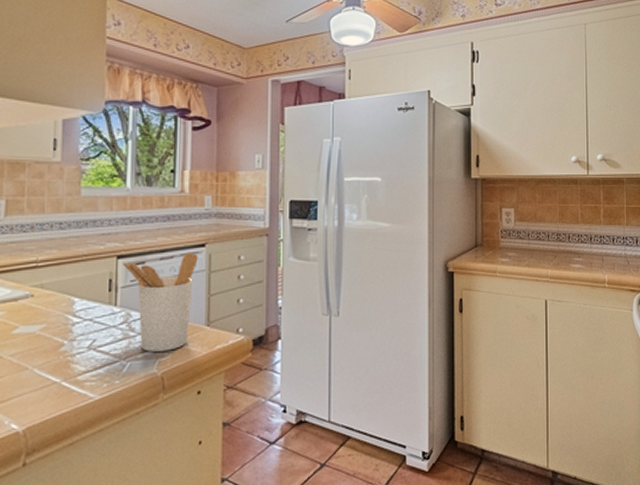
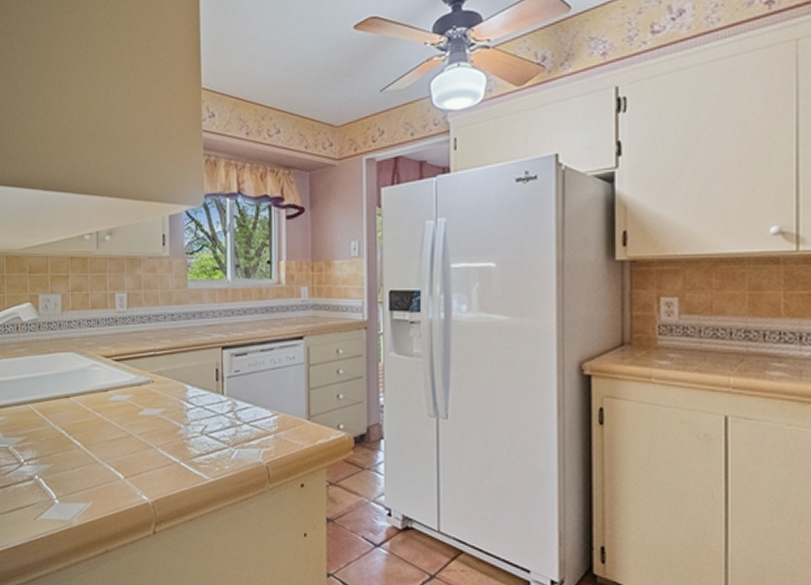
utensil holder: present [122,252,198,352] -> none [227,344,297,442]

